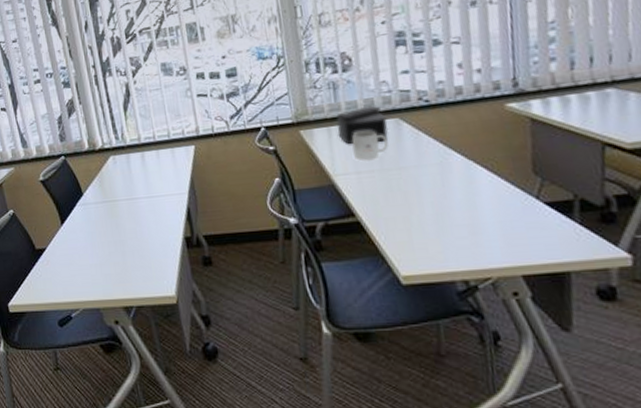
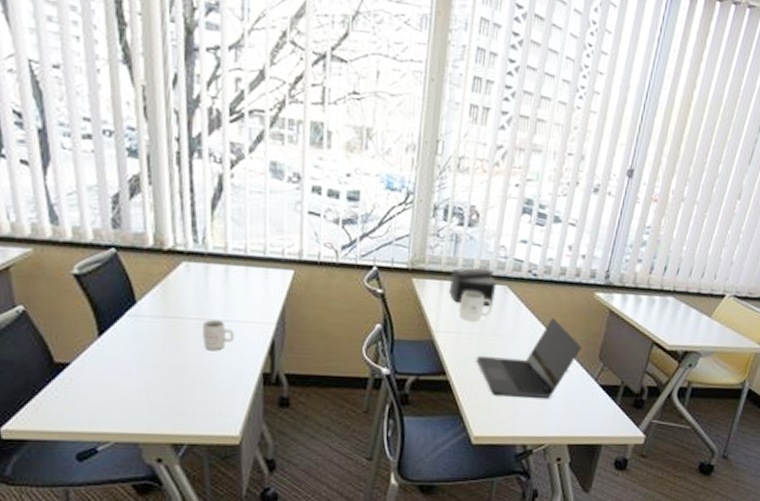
mug: none [131,198,157,224] -> present [201,320,234,351]
laptop: none [383,139,508,230] -> present [476,318,582,398]

